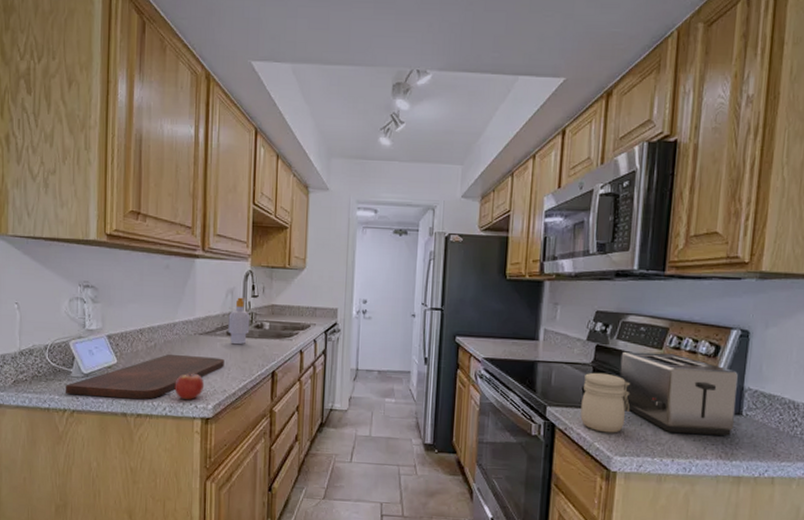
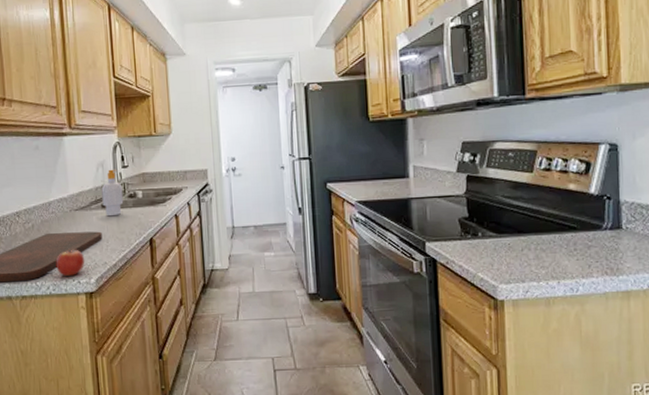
jar: present [580,372,630,433] -> none [459,202,508,262]
toaster: present [619,351,738,436] -> none [493,175,616,255]

